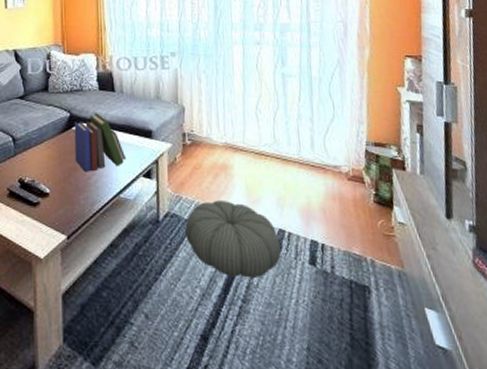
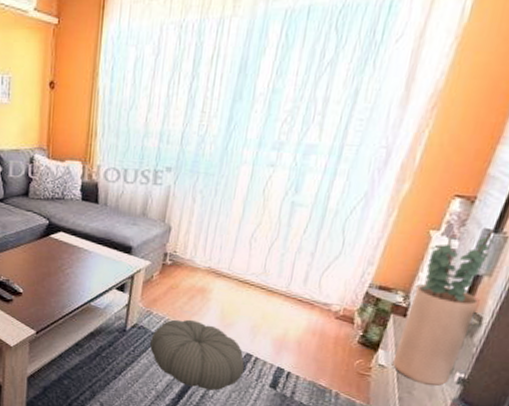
book: present [74,113,127,172] -> none [50,223,102,279]
vase: none [404,83,462,238] -> present [392,231,495,386]

